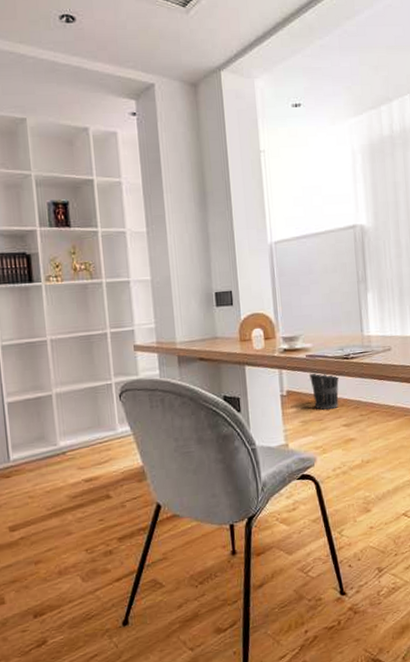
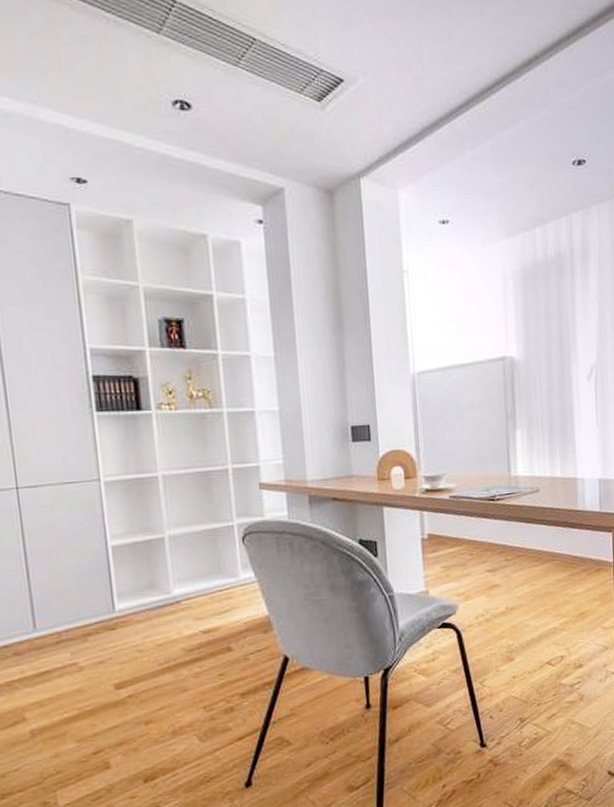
wastebasket: present [310,371,340,410] -> none [453,513,485,555]

